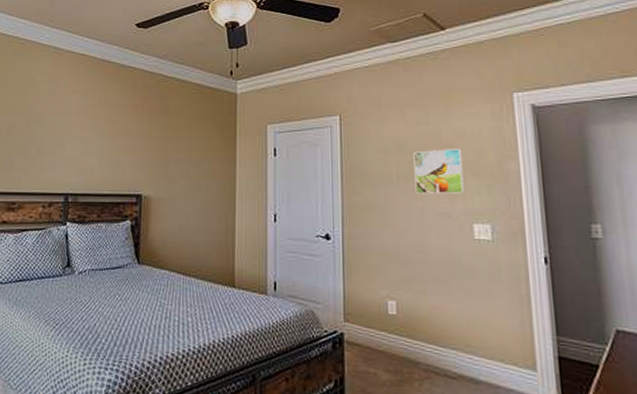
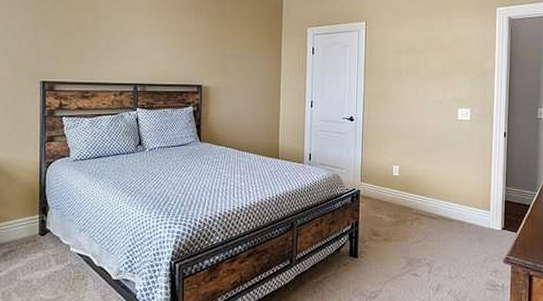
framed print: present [413,149,464,195] -> none [419,51,455,86]

